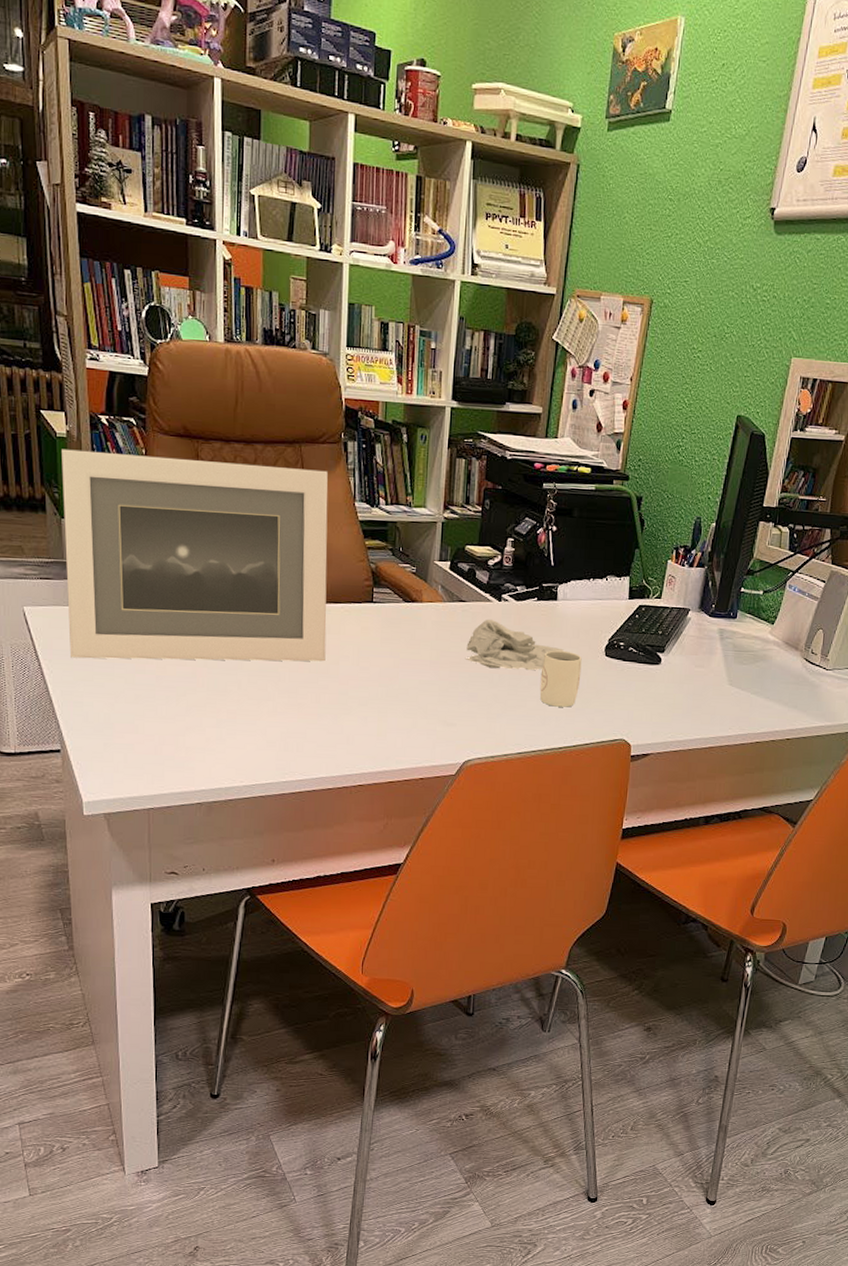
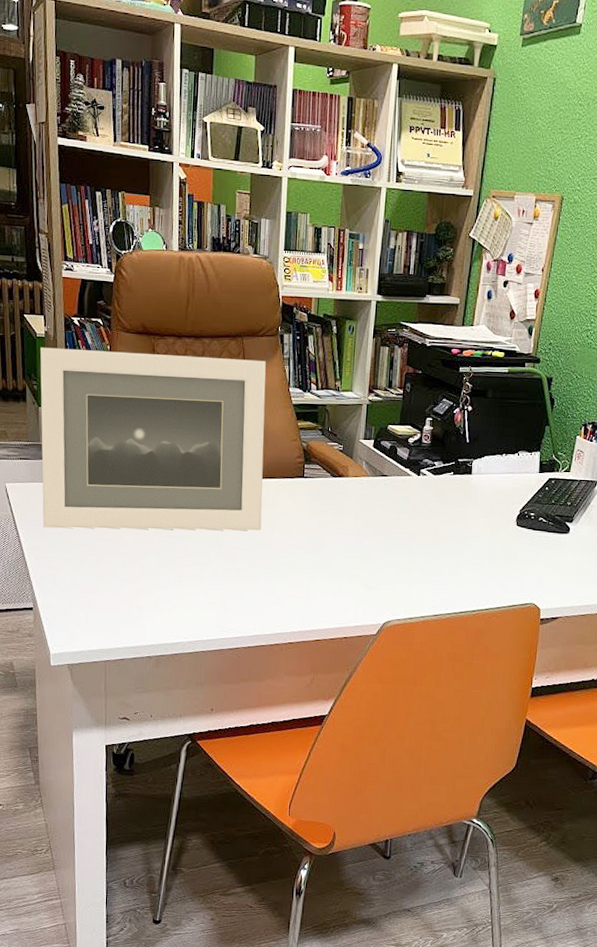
tissue: present [465,619,564,671] -> none [386,491,478,539]
mug: present [539,650,582,707] -> none [455,520,495,573]

